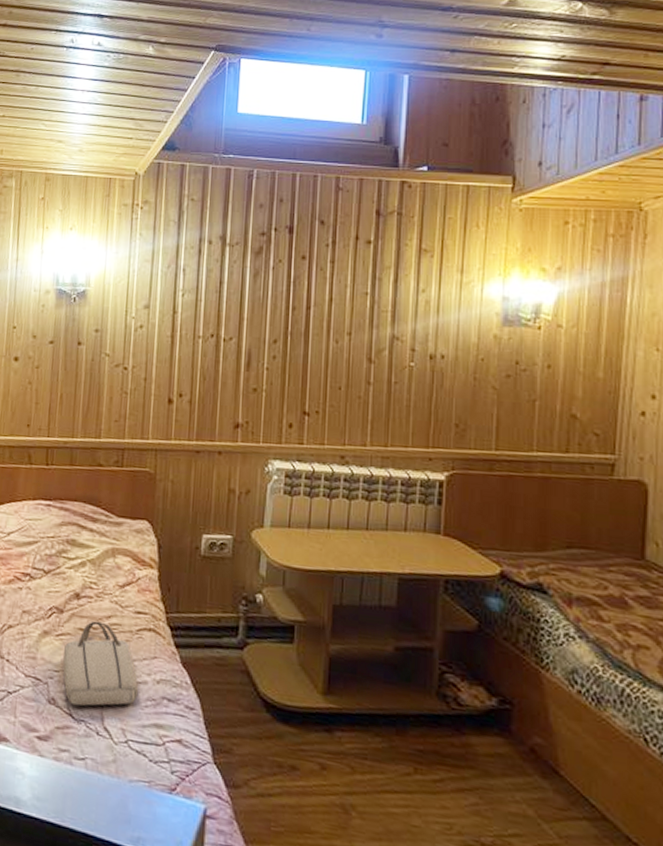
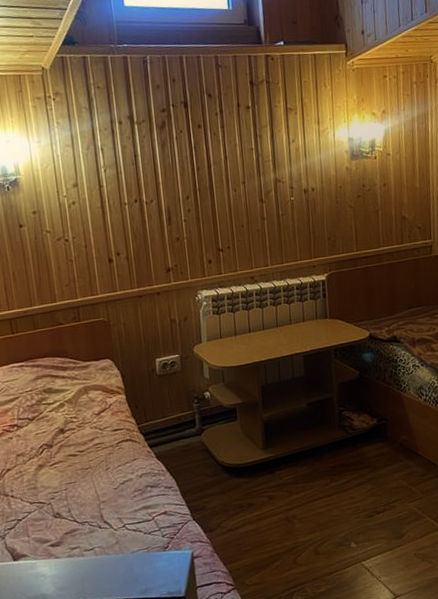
tote bag: present [63,620,139,706] -> none [58,445,127,513]

